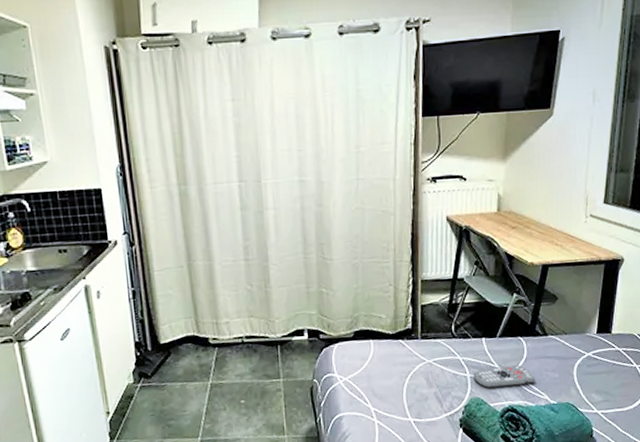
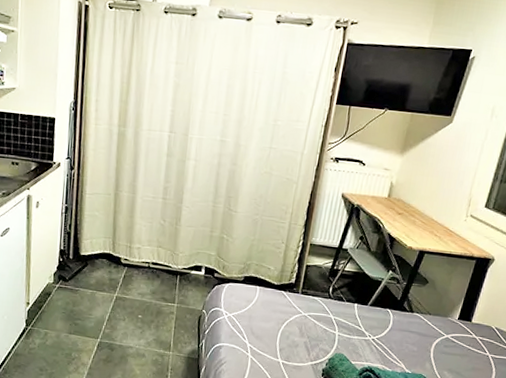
remote control: present [473,365,536,389] -> none [341,330,396,352]

